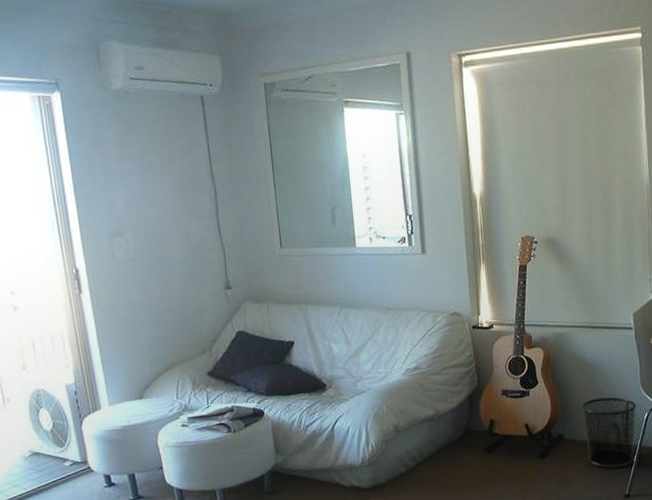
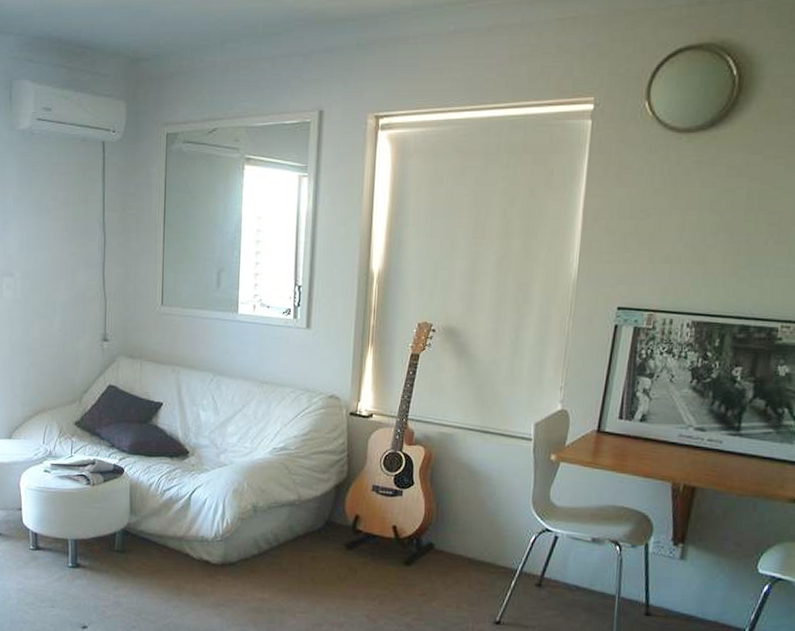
waste bin: present [581,397,637,468] -> none [458,510,524,590]

